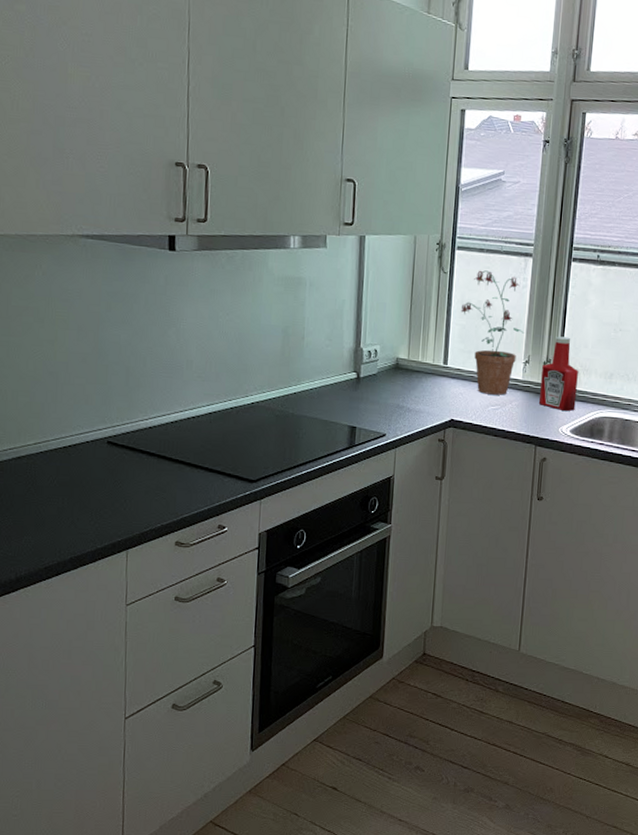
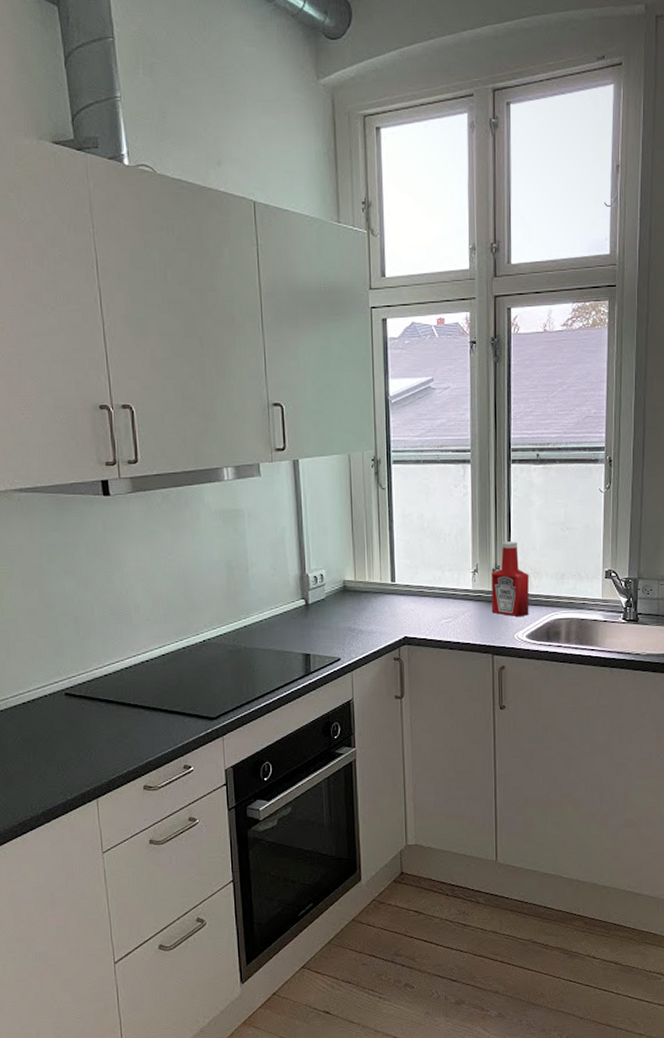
potted plant: present [460,270,524,395] -> none [403,482,470,608]

